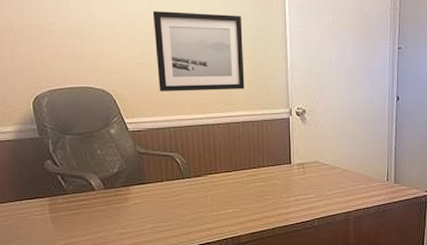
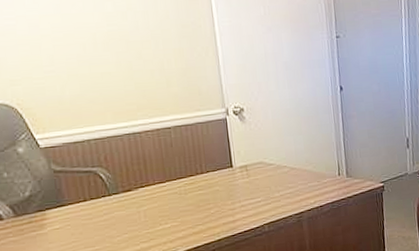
wall art: present [152,11,245,91] -> none [59,12,174,101]

